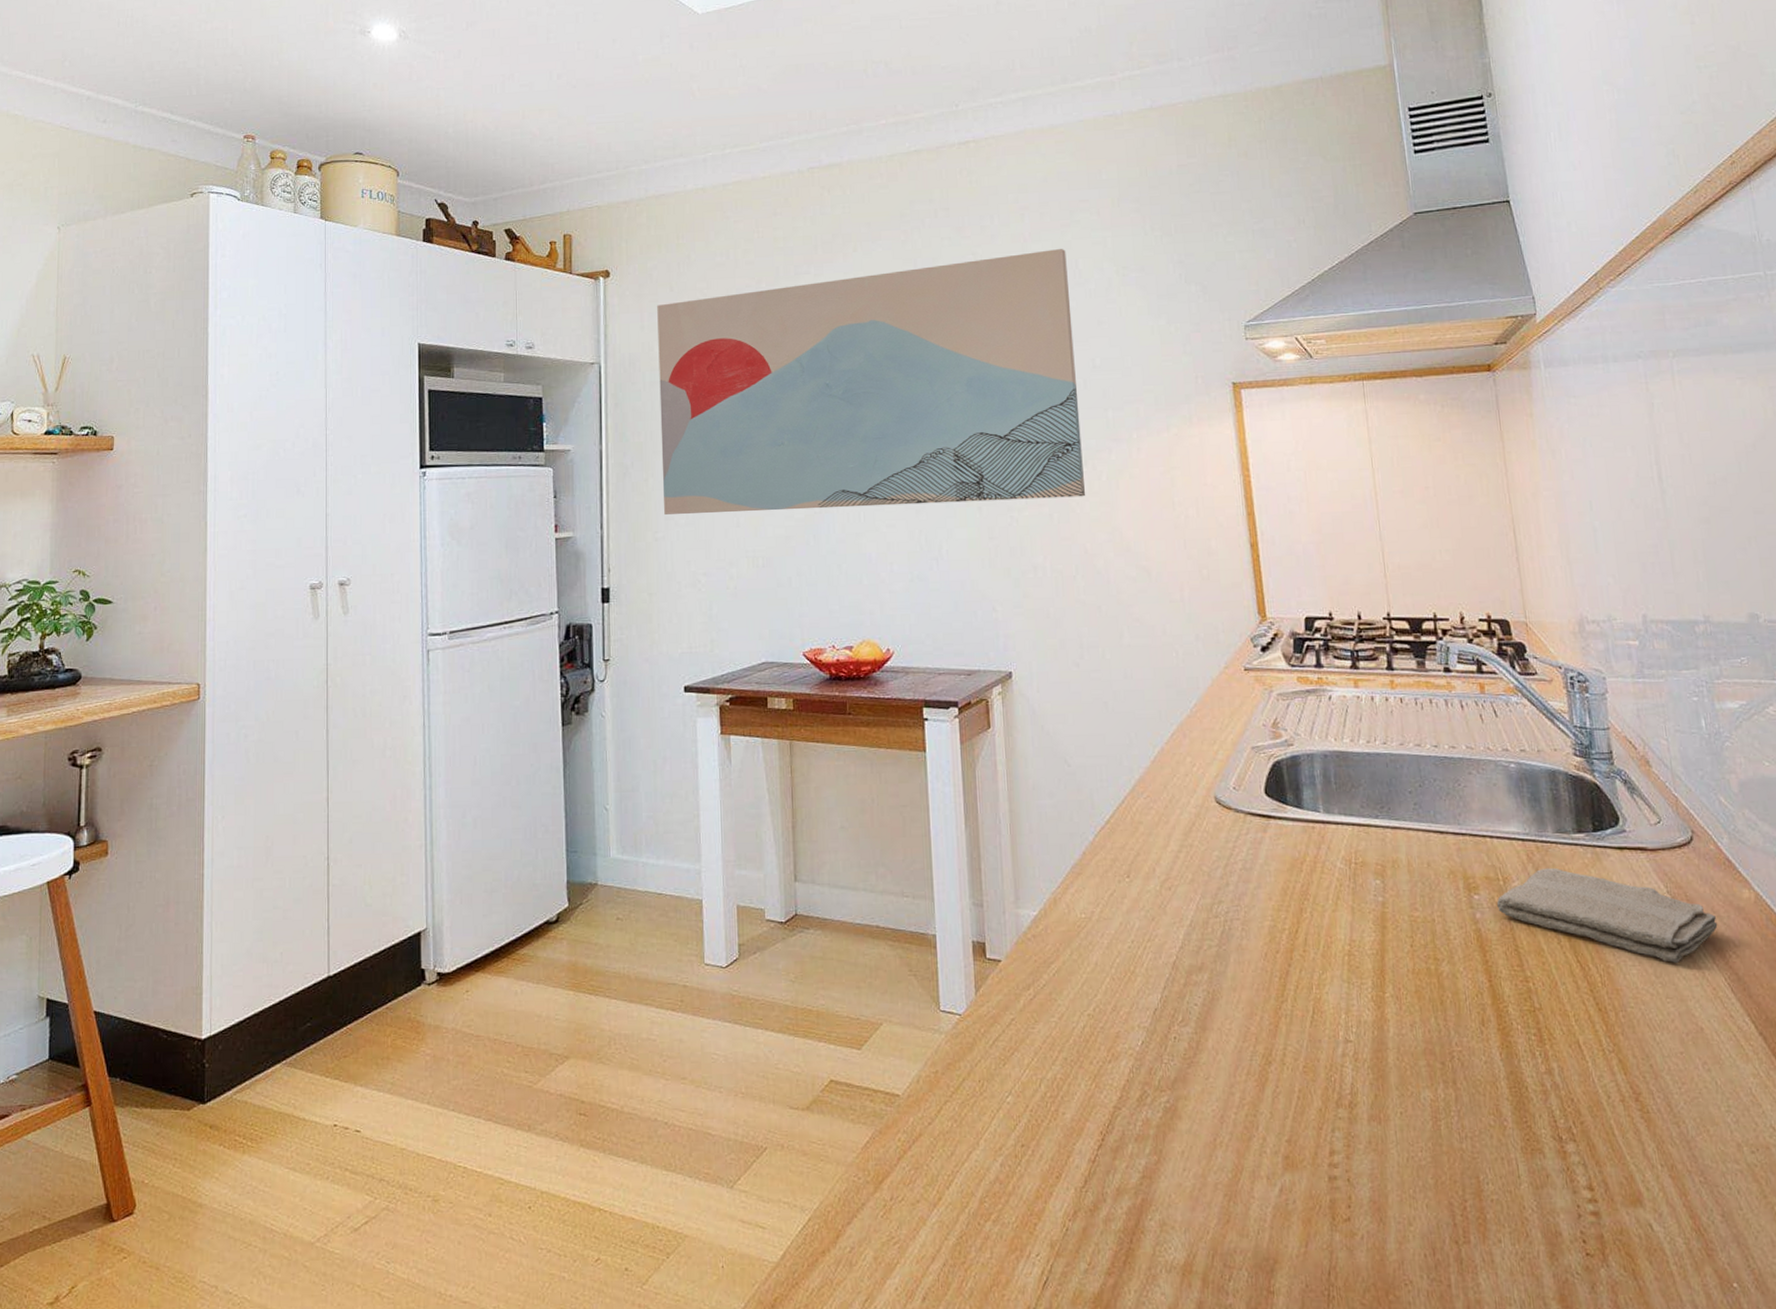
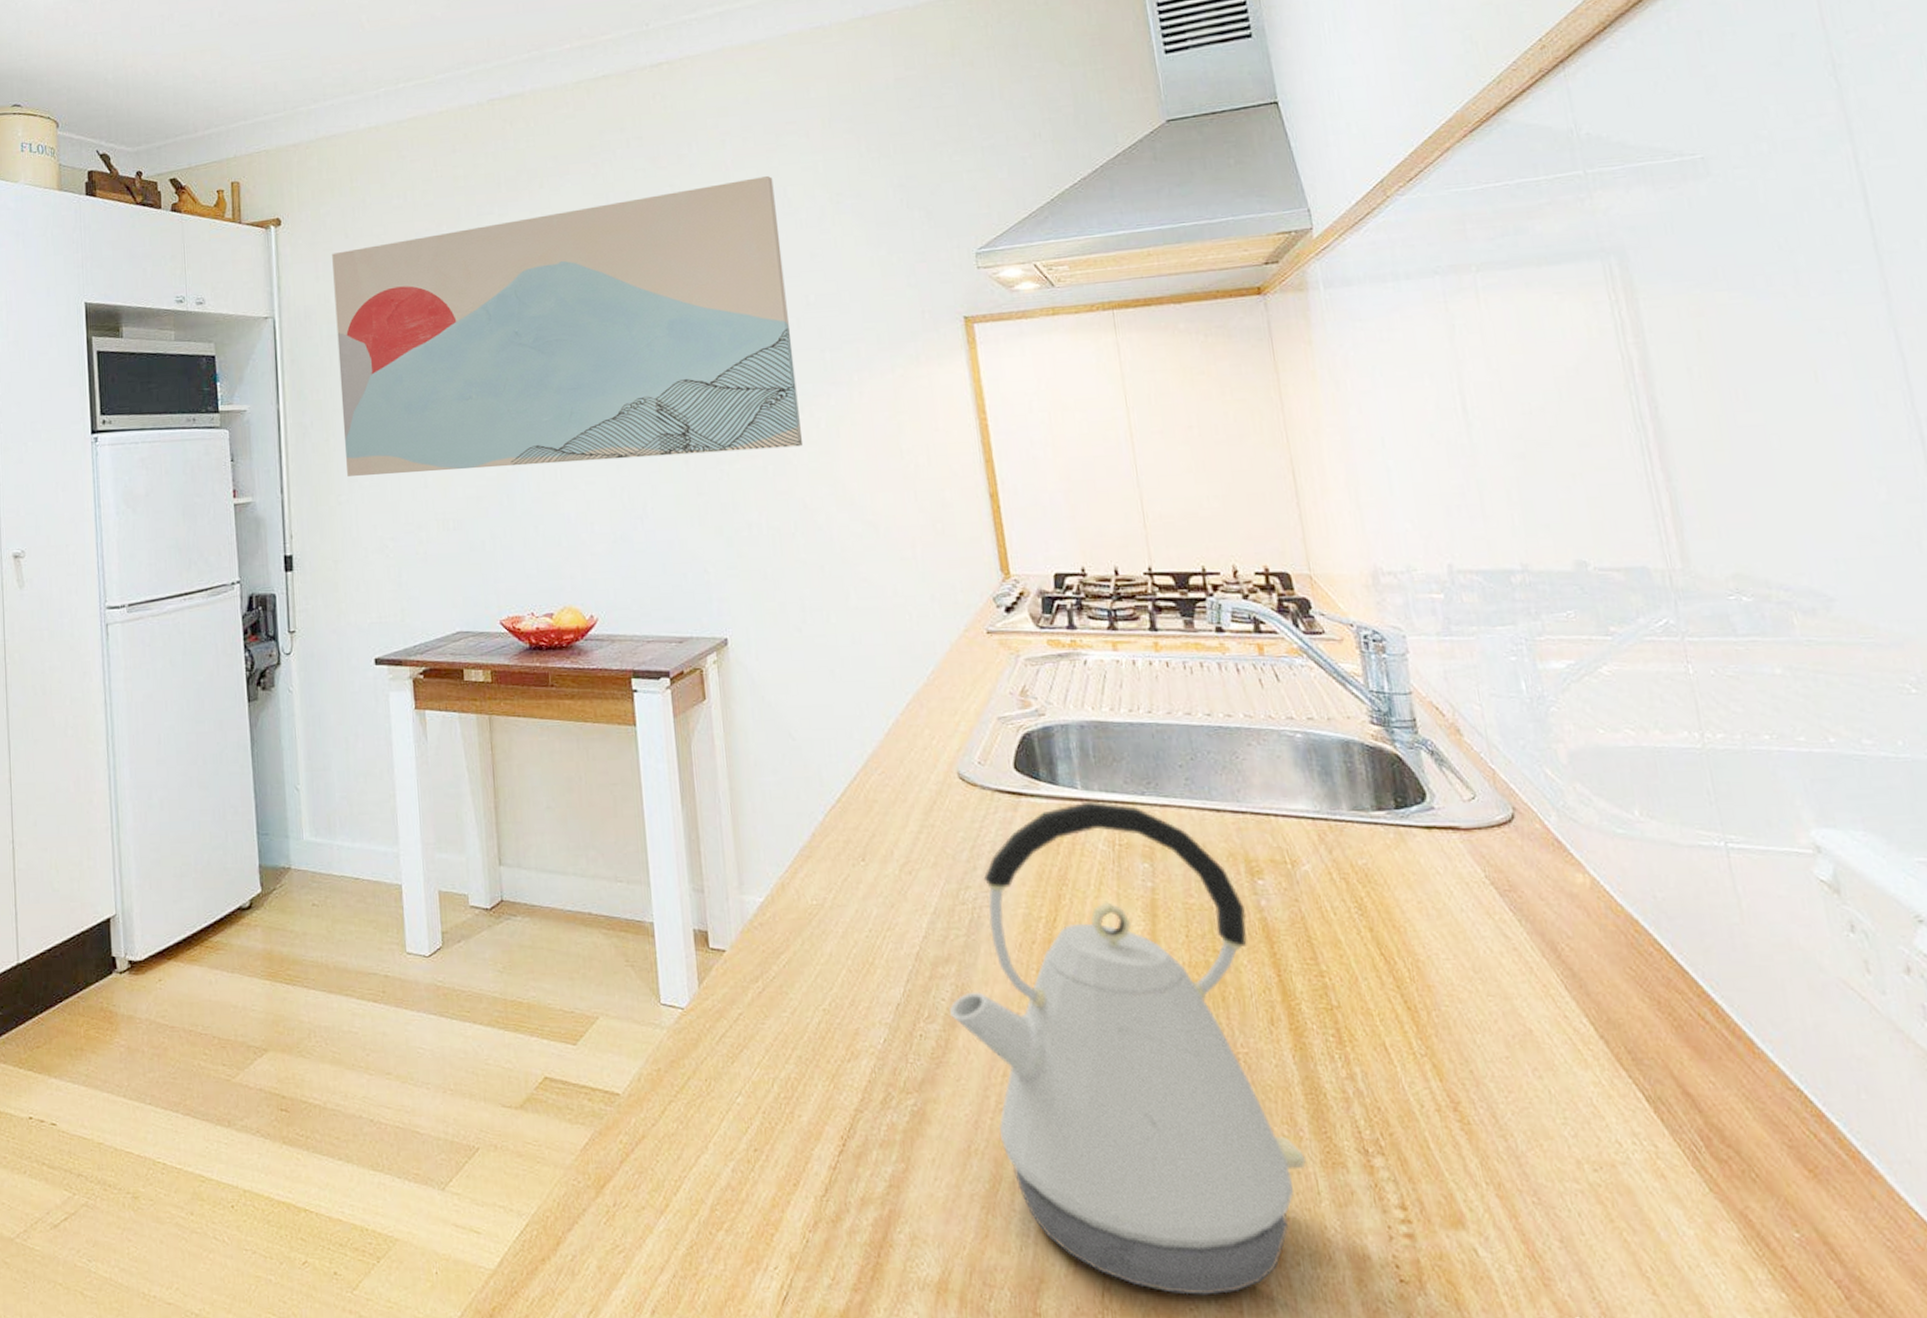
kettle: none [1201,823,1510,1271] -> present [950,801,1307,1295]
washcloth: present [1496,867,1718,963] -> none [1284,849,1547,956]

